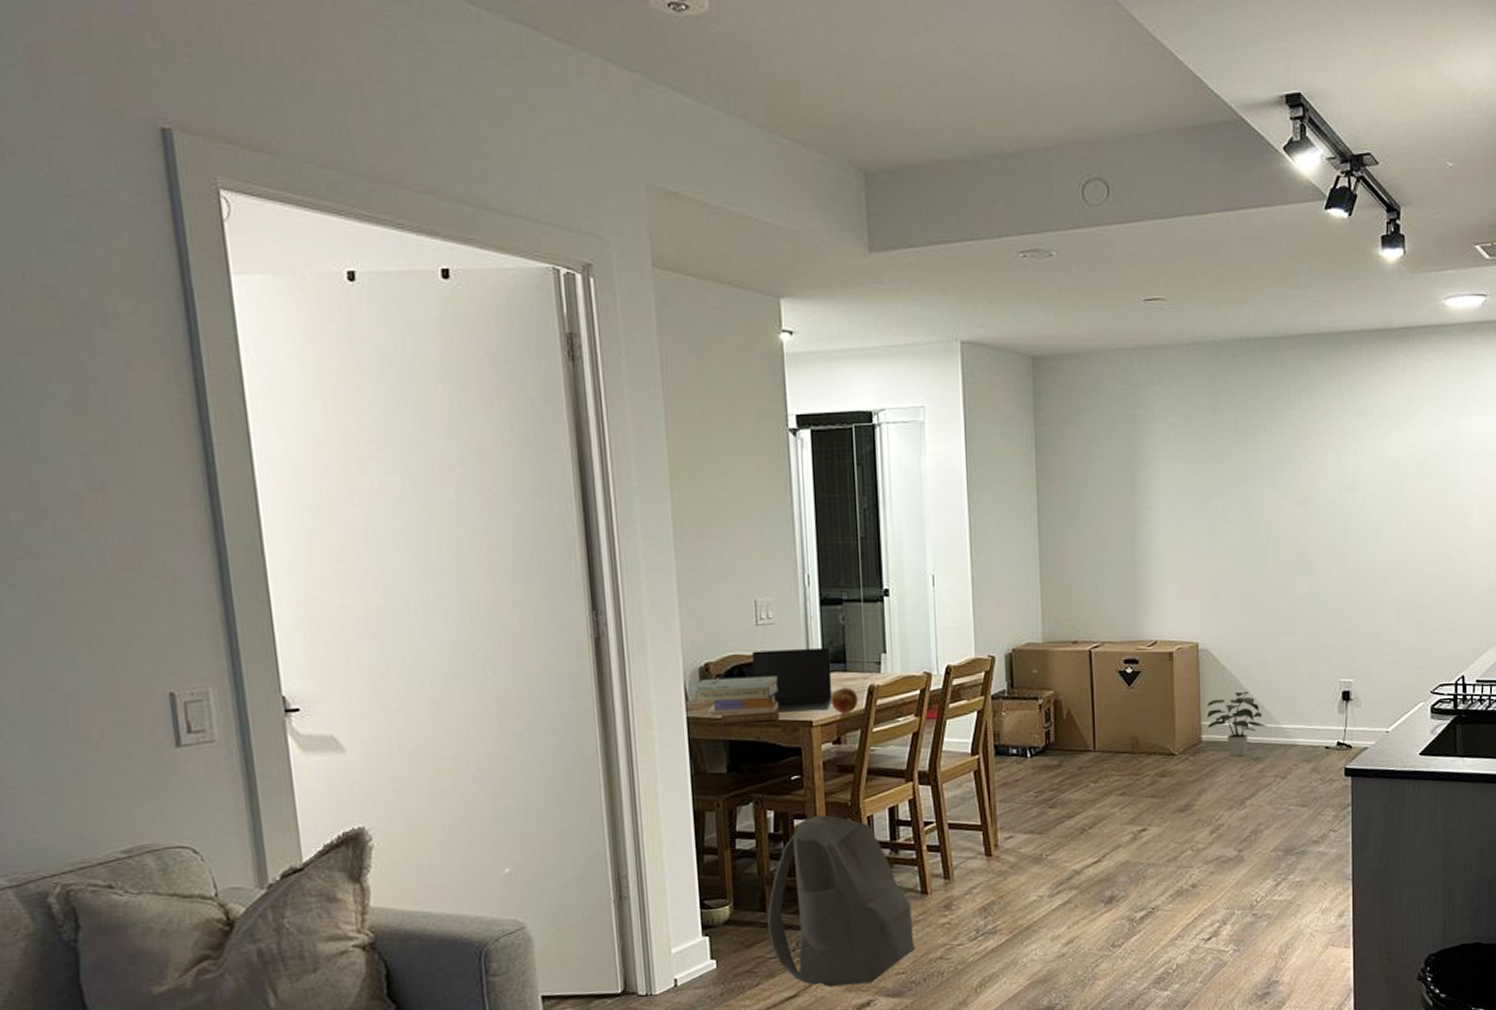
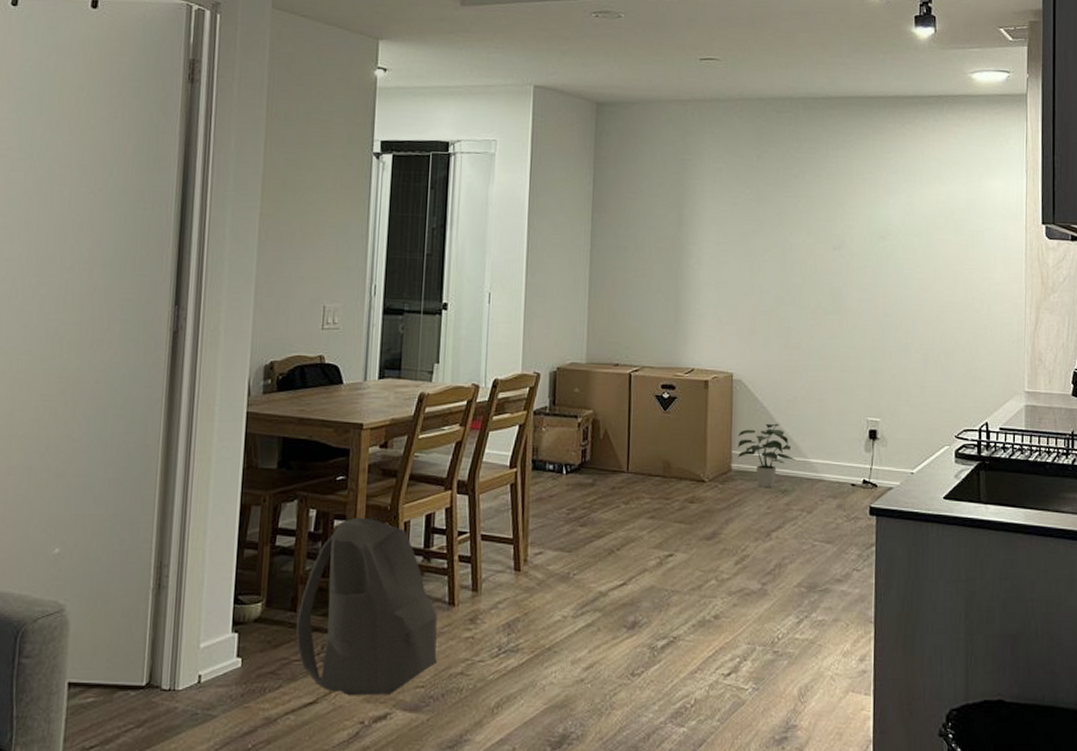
books: present [691,676,780,724] -> none [254,376,336,422]
laptop: present [751,647,833,713] -> none [313,353,387,415]
fruit: present [831,687,859,714] -> none [383,394,409,419]

